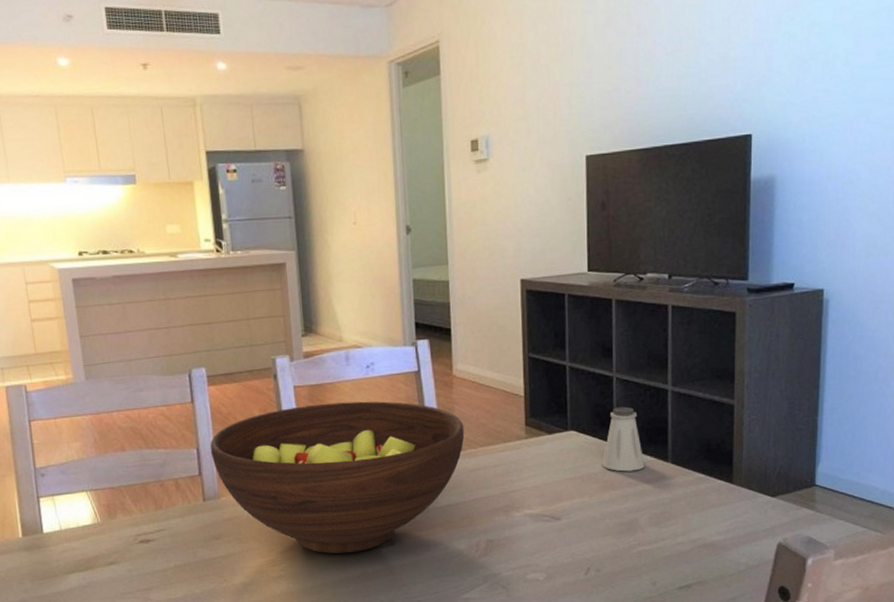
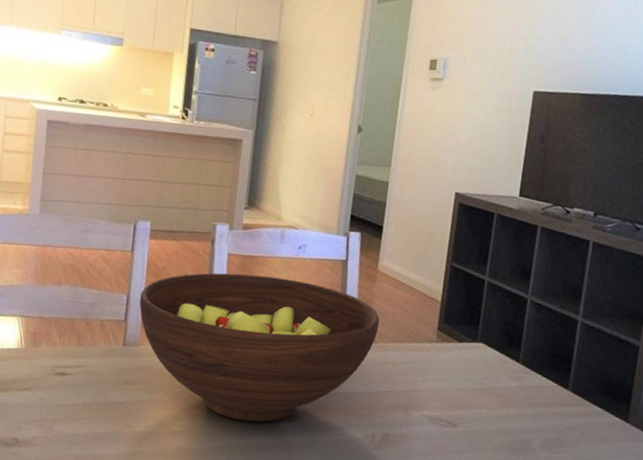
saltshaker: present [602,406,645,472] -> none [504,328,546,393]

